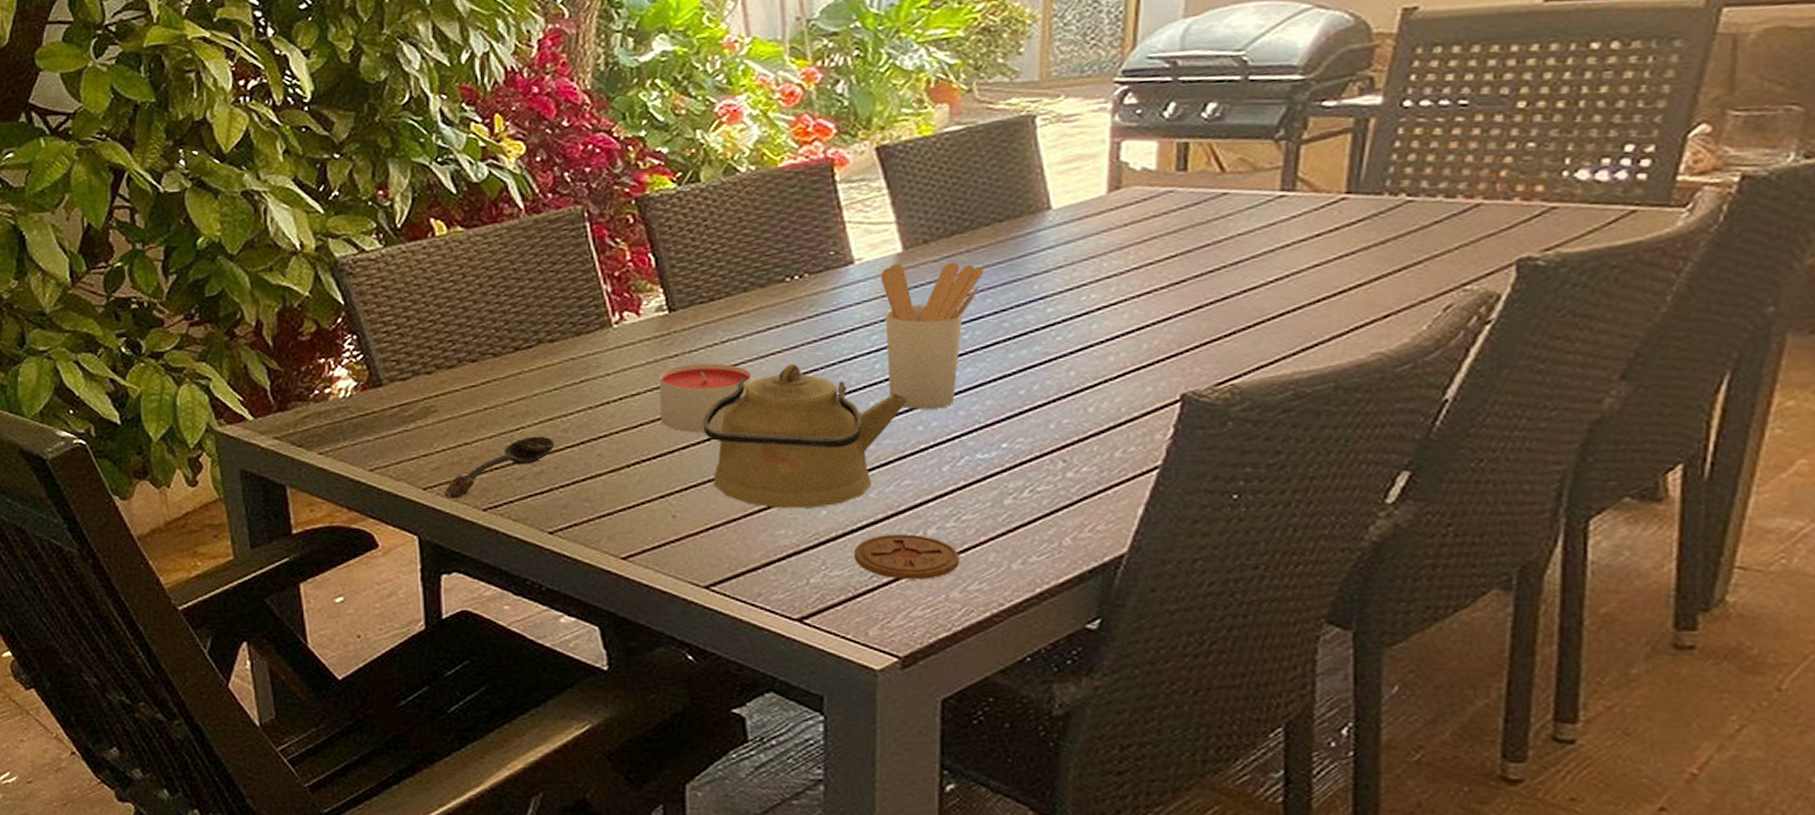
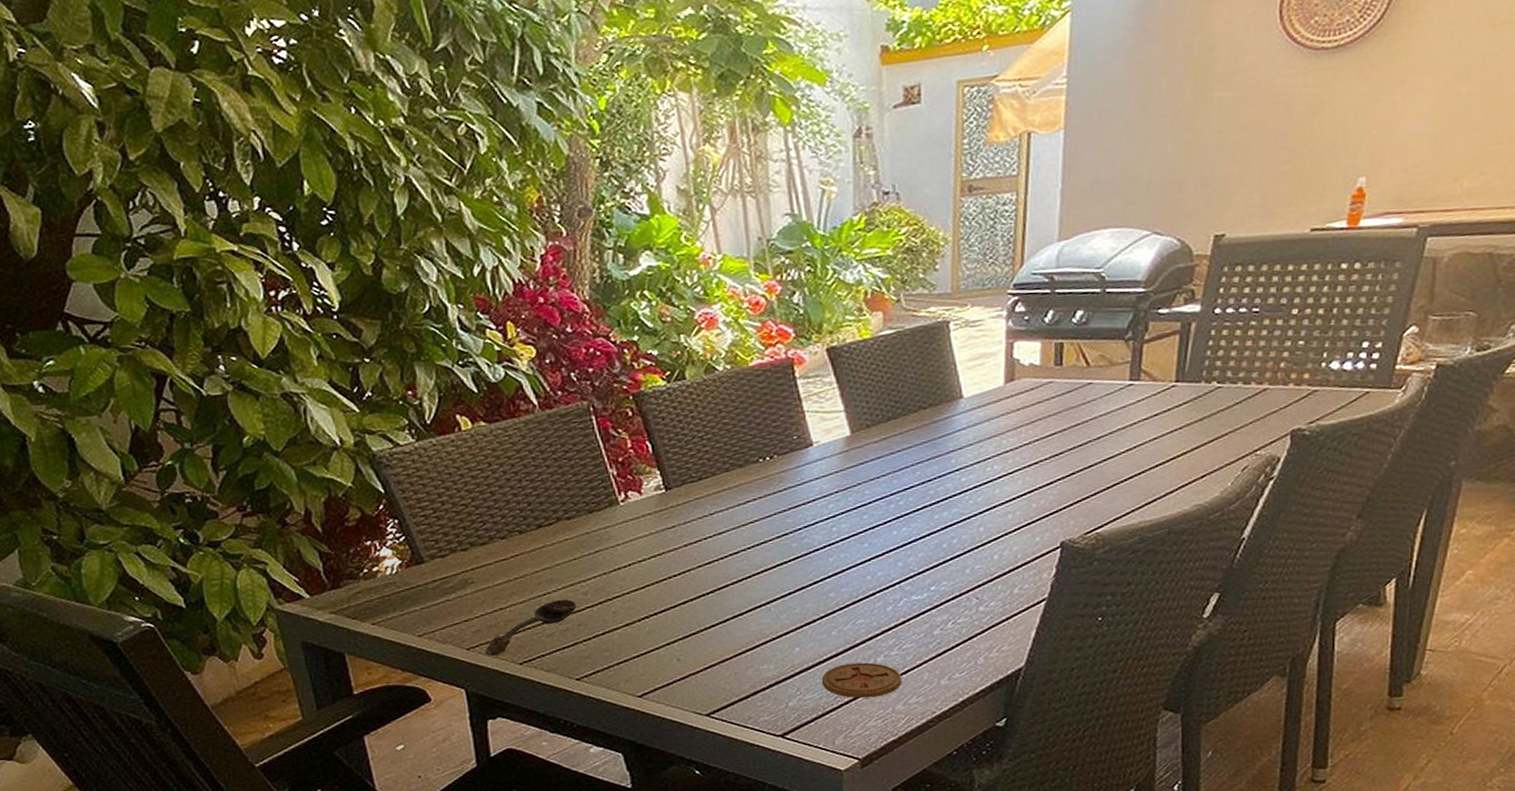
candle: present [659,363,752,433] -> none [660,532,736,590]
kettle: present [702,363,908,509] -> none [698,529,859,648]
utensil holder: present [881,261,984,410] -> none [834,442,914,563]

